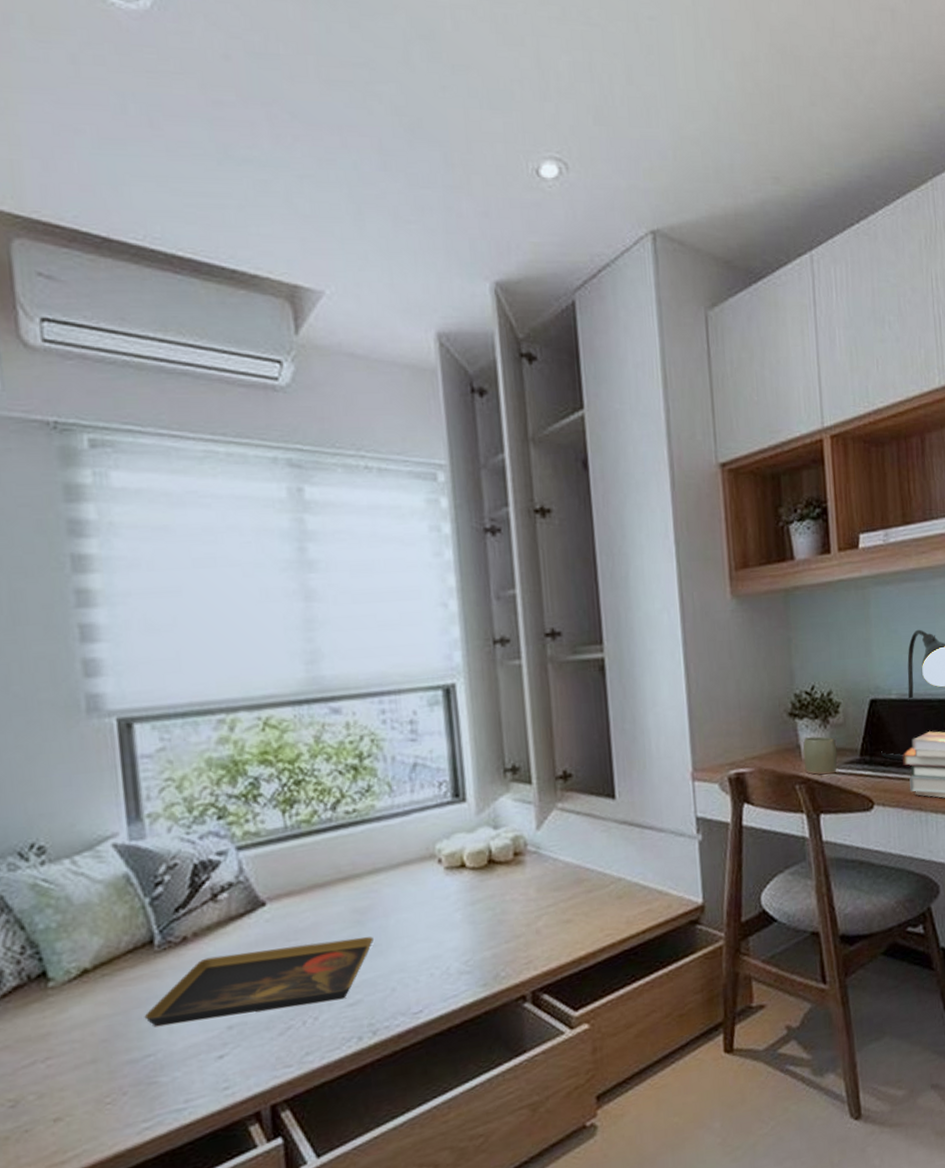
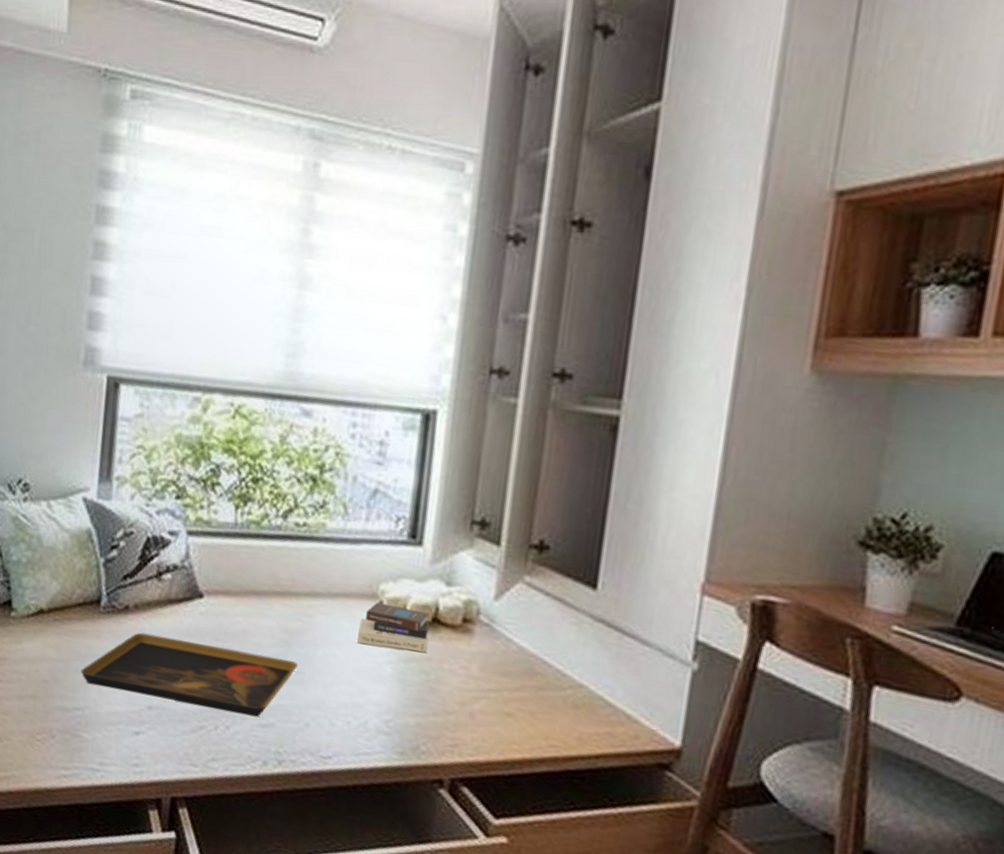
books: none [423,857,489,902] -> present [357,602,430,653]
mug: present [803,736,838,775] -> none [865,579,923,638]

